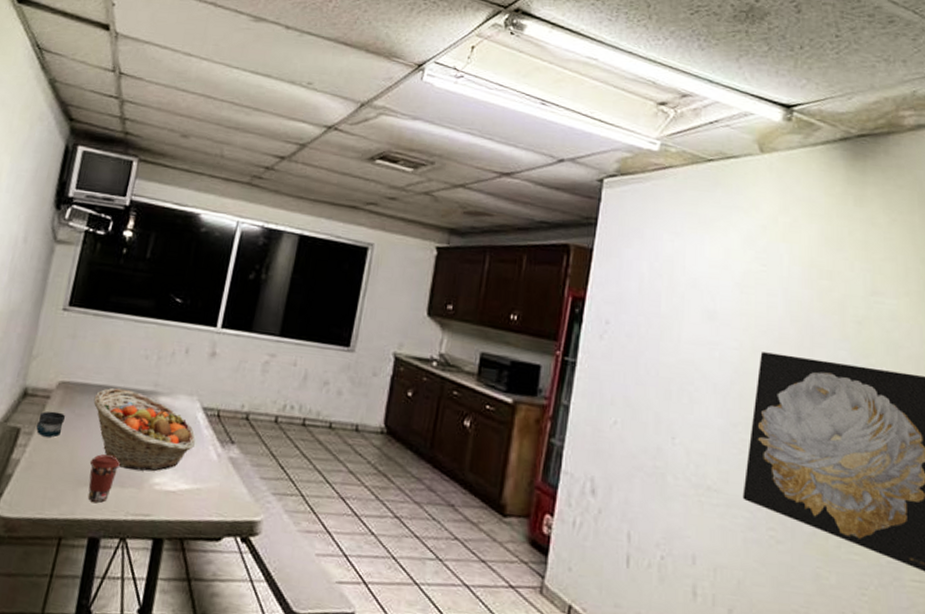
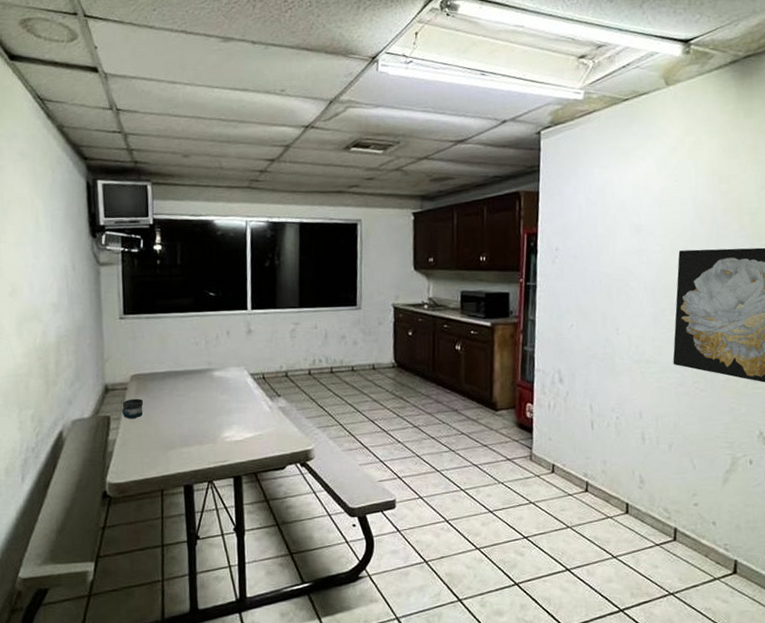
coffee cup: present [87,454,120,503] -> none [171,423,195,459]
fruit basket: present [93,387,196,472] -> none [162,371,250,431]

